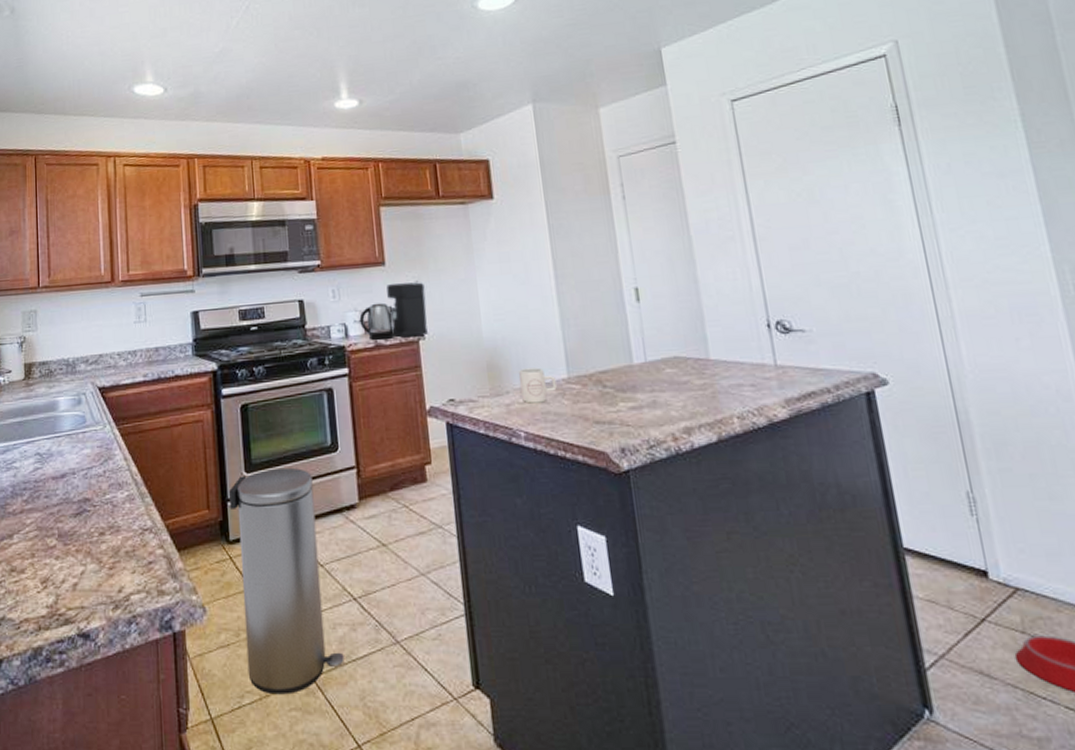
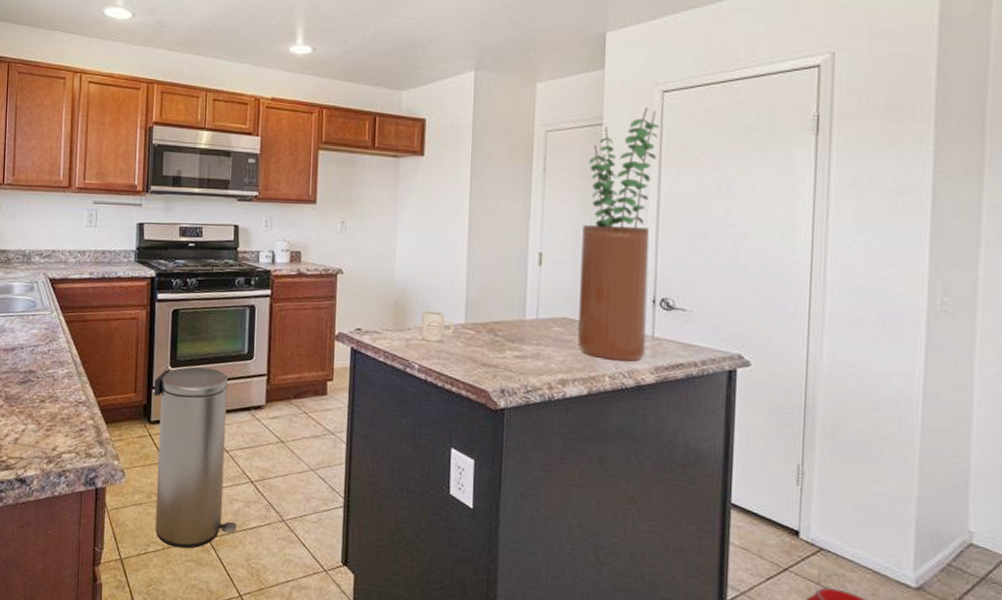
kettle: present [359,302,394,341] -> none [286,236,318,270]
coffee maker: present [386,282,428,338] -> none [314,221,349,271]
vase: none [668,119,771,399] -> present [578,107,659,363]

